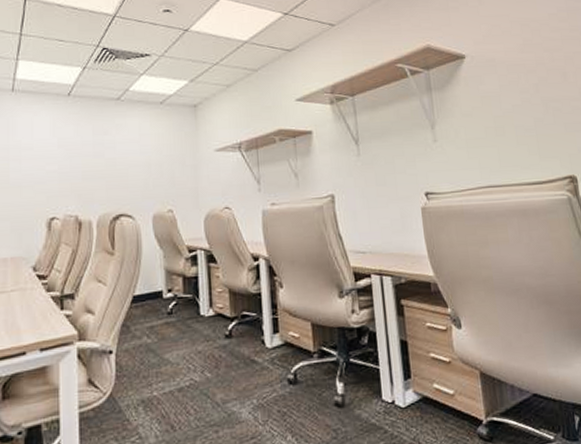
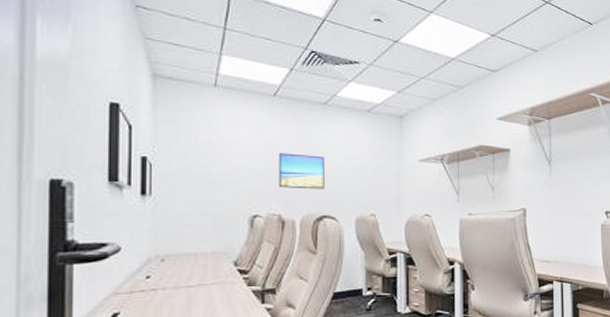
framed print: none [74,152,120,188] -> present [278,153,325,189]

